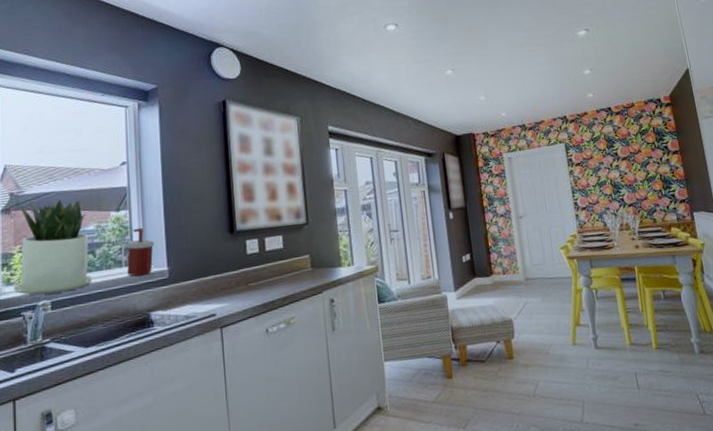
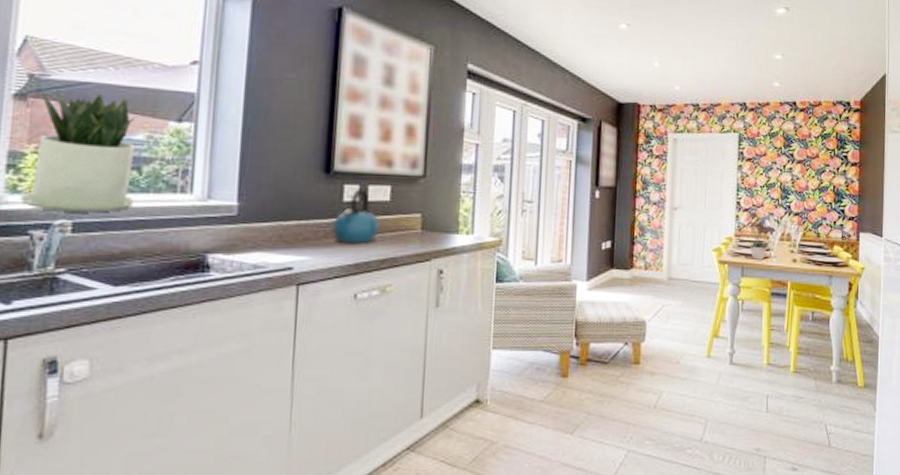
soap dispenser: present [126,227,155,277] -> none [182,147,225,208]
kettle: none [241,240,279,289] -> present [332,187,380,244]
flower arrangement: none [585,210,615,252] -> present [745,213,776,261]

